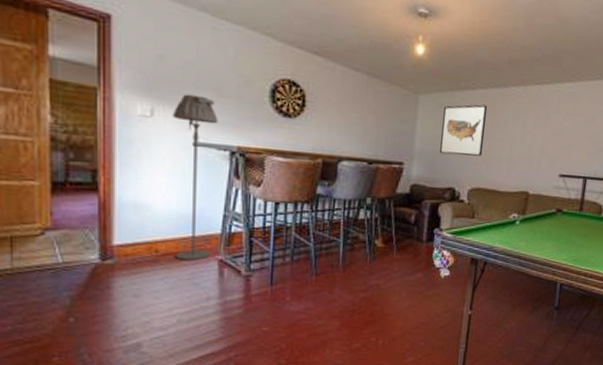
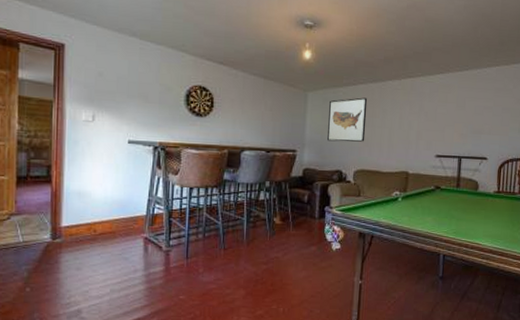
floor lamp: present [172,93,219,261] -> none [109,102,145,239]

